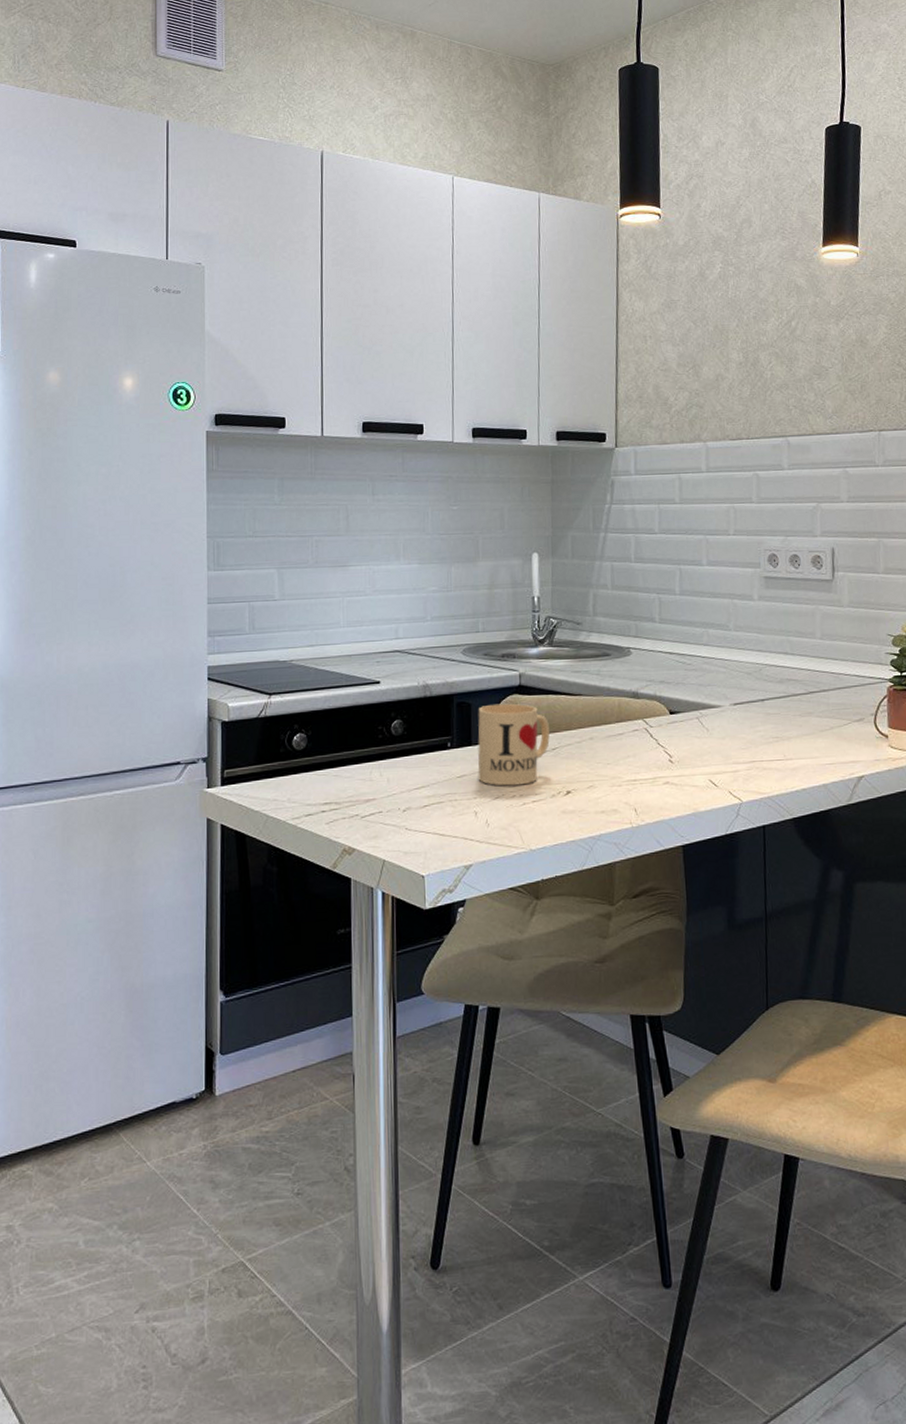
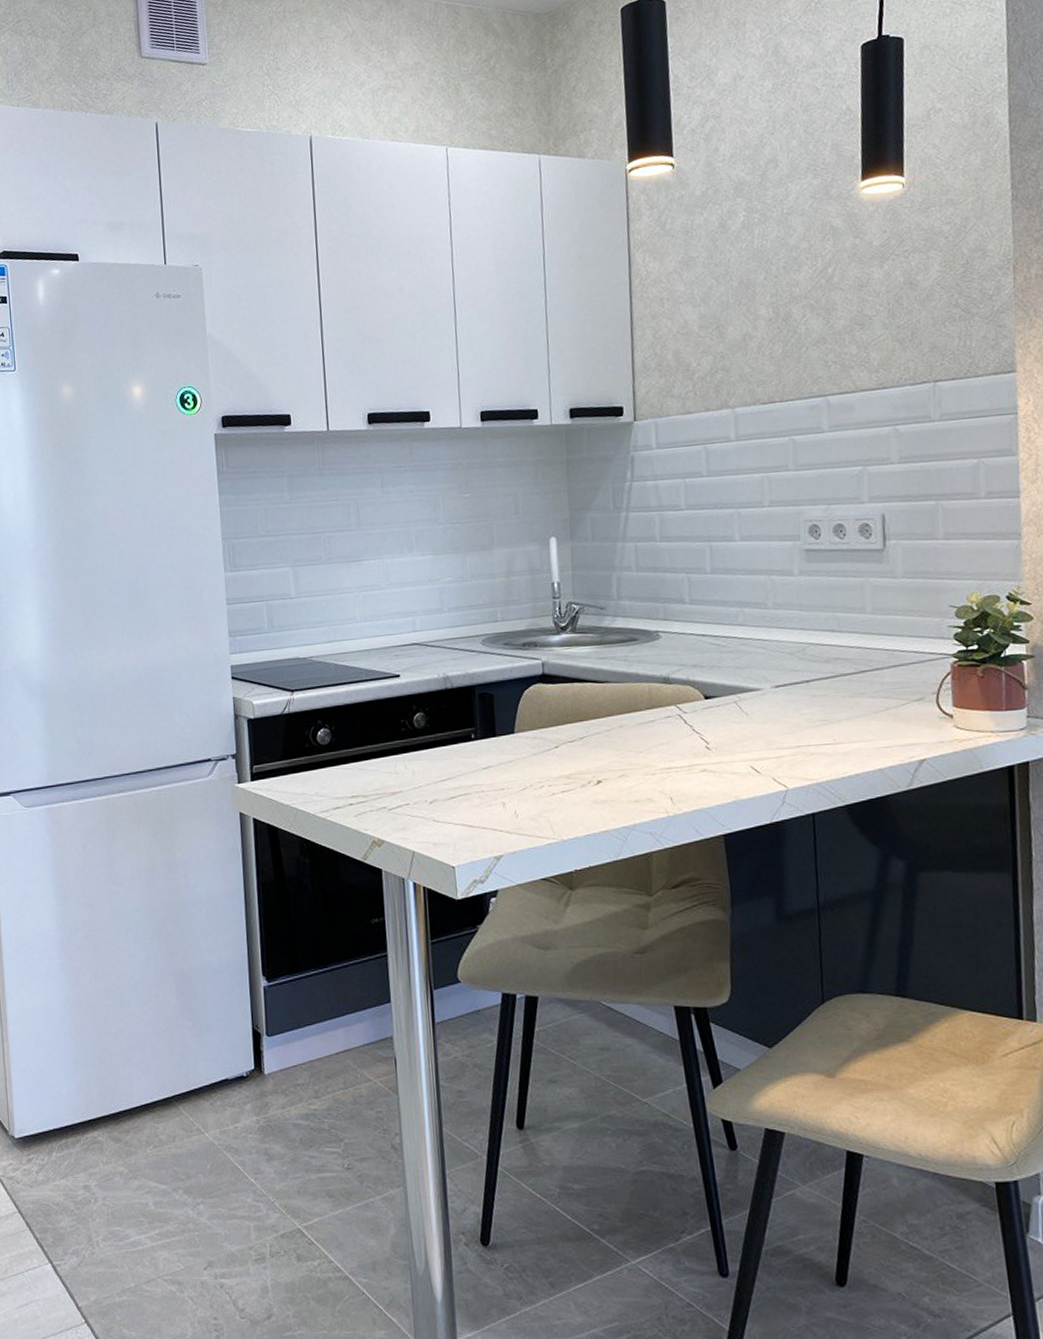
mug: present [477,703,550,786] -> none [500,693,577,777]

